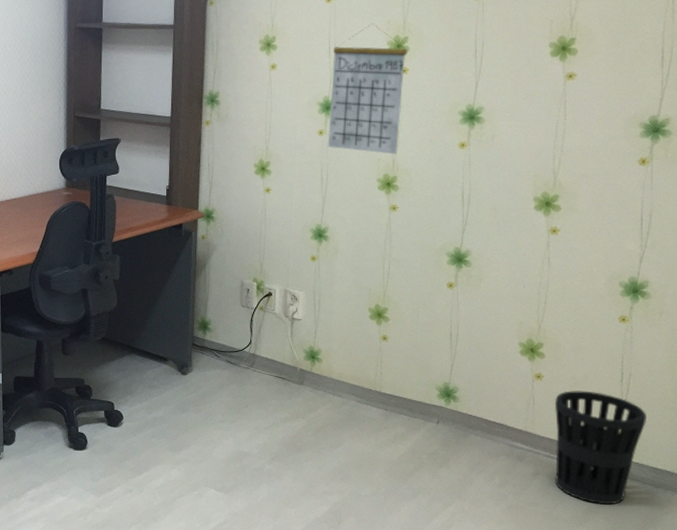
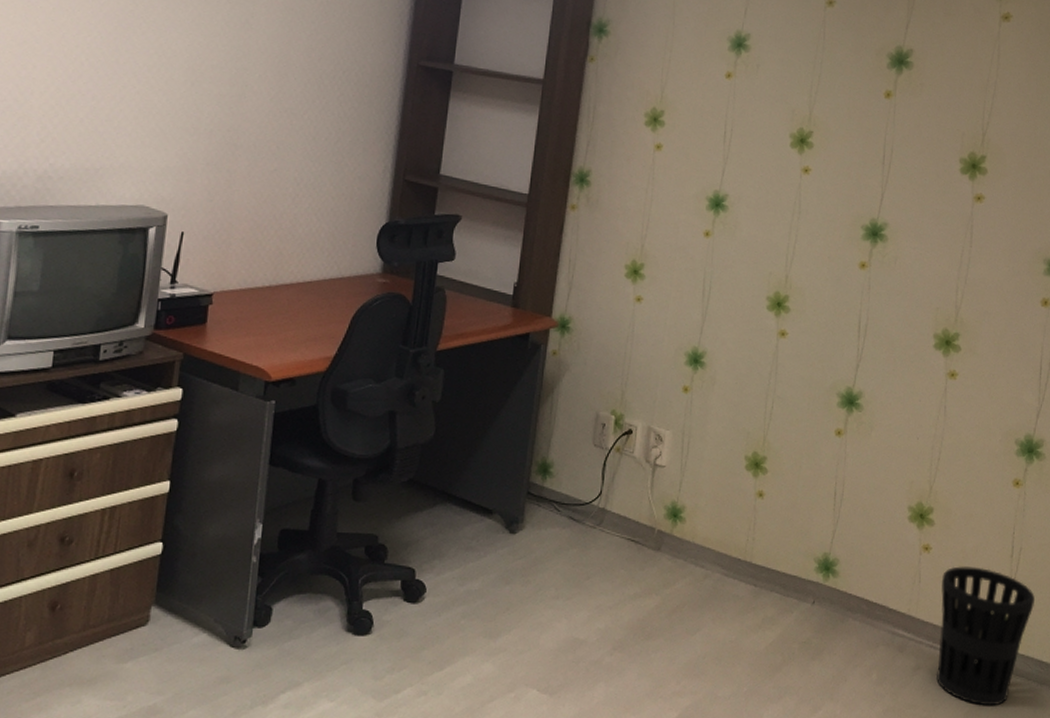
calendar: present [327,22,407,154] -> none [713,109,811,269]

